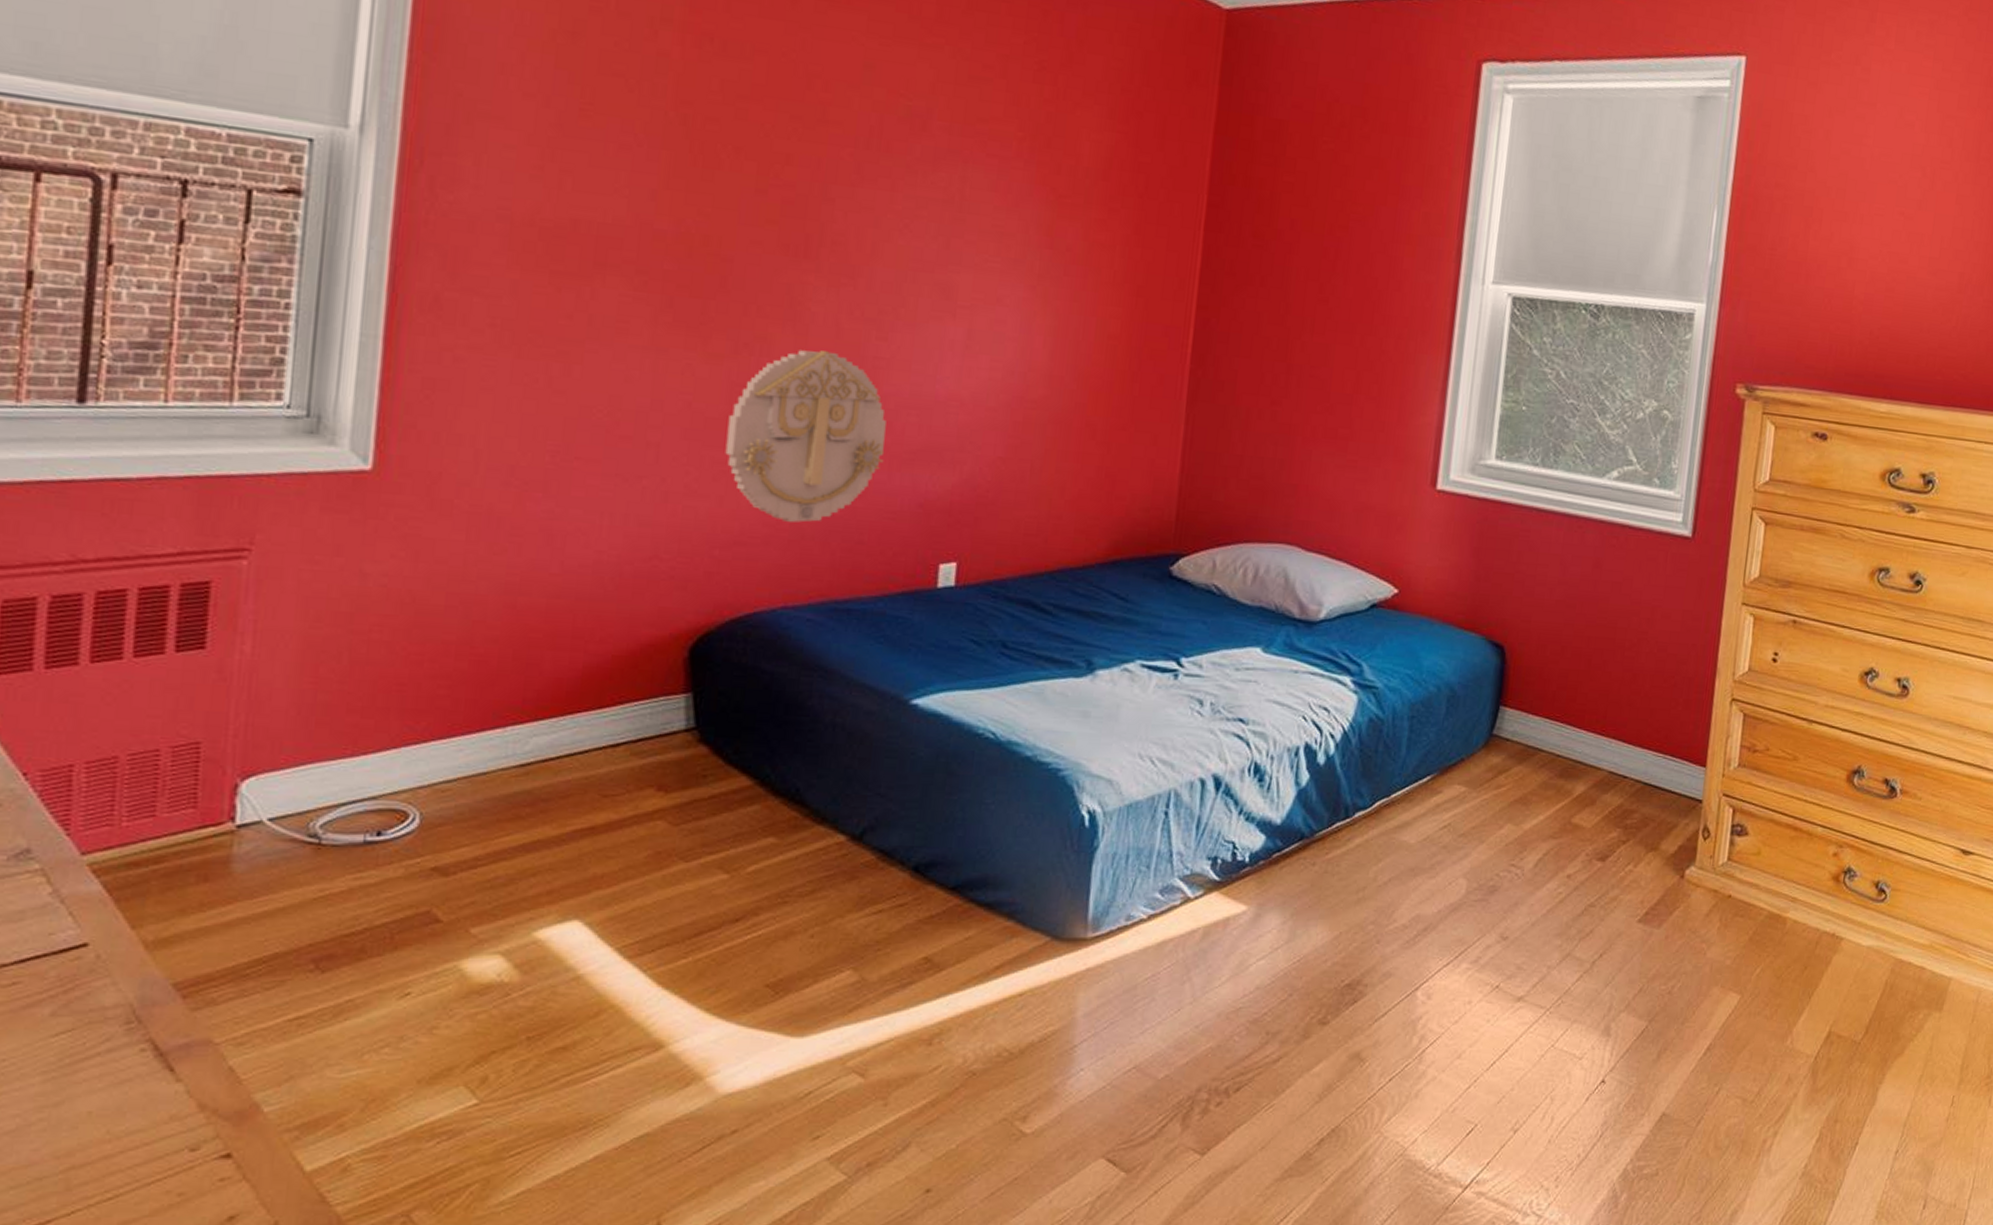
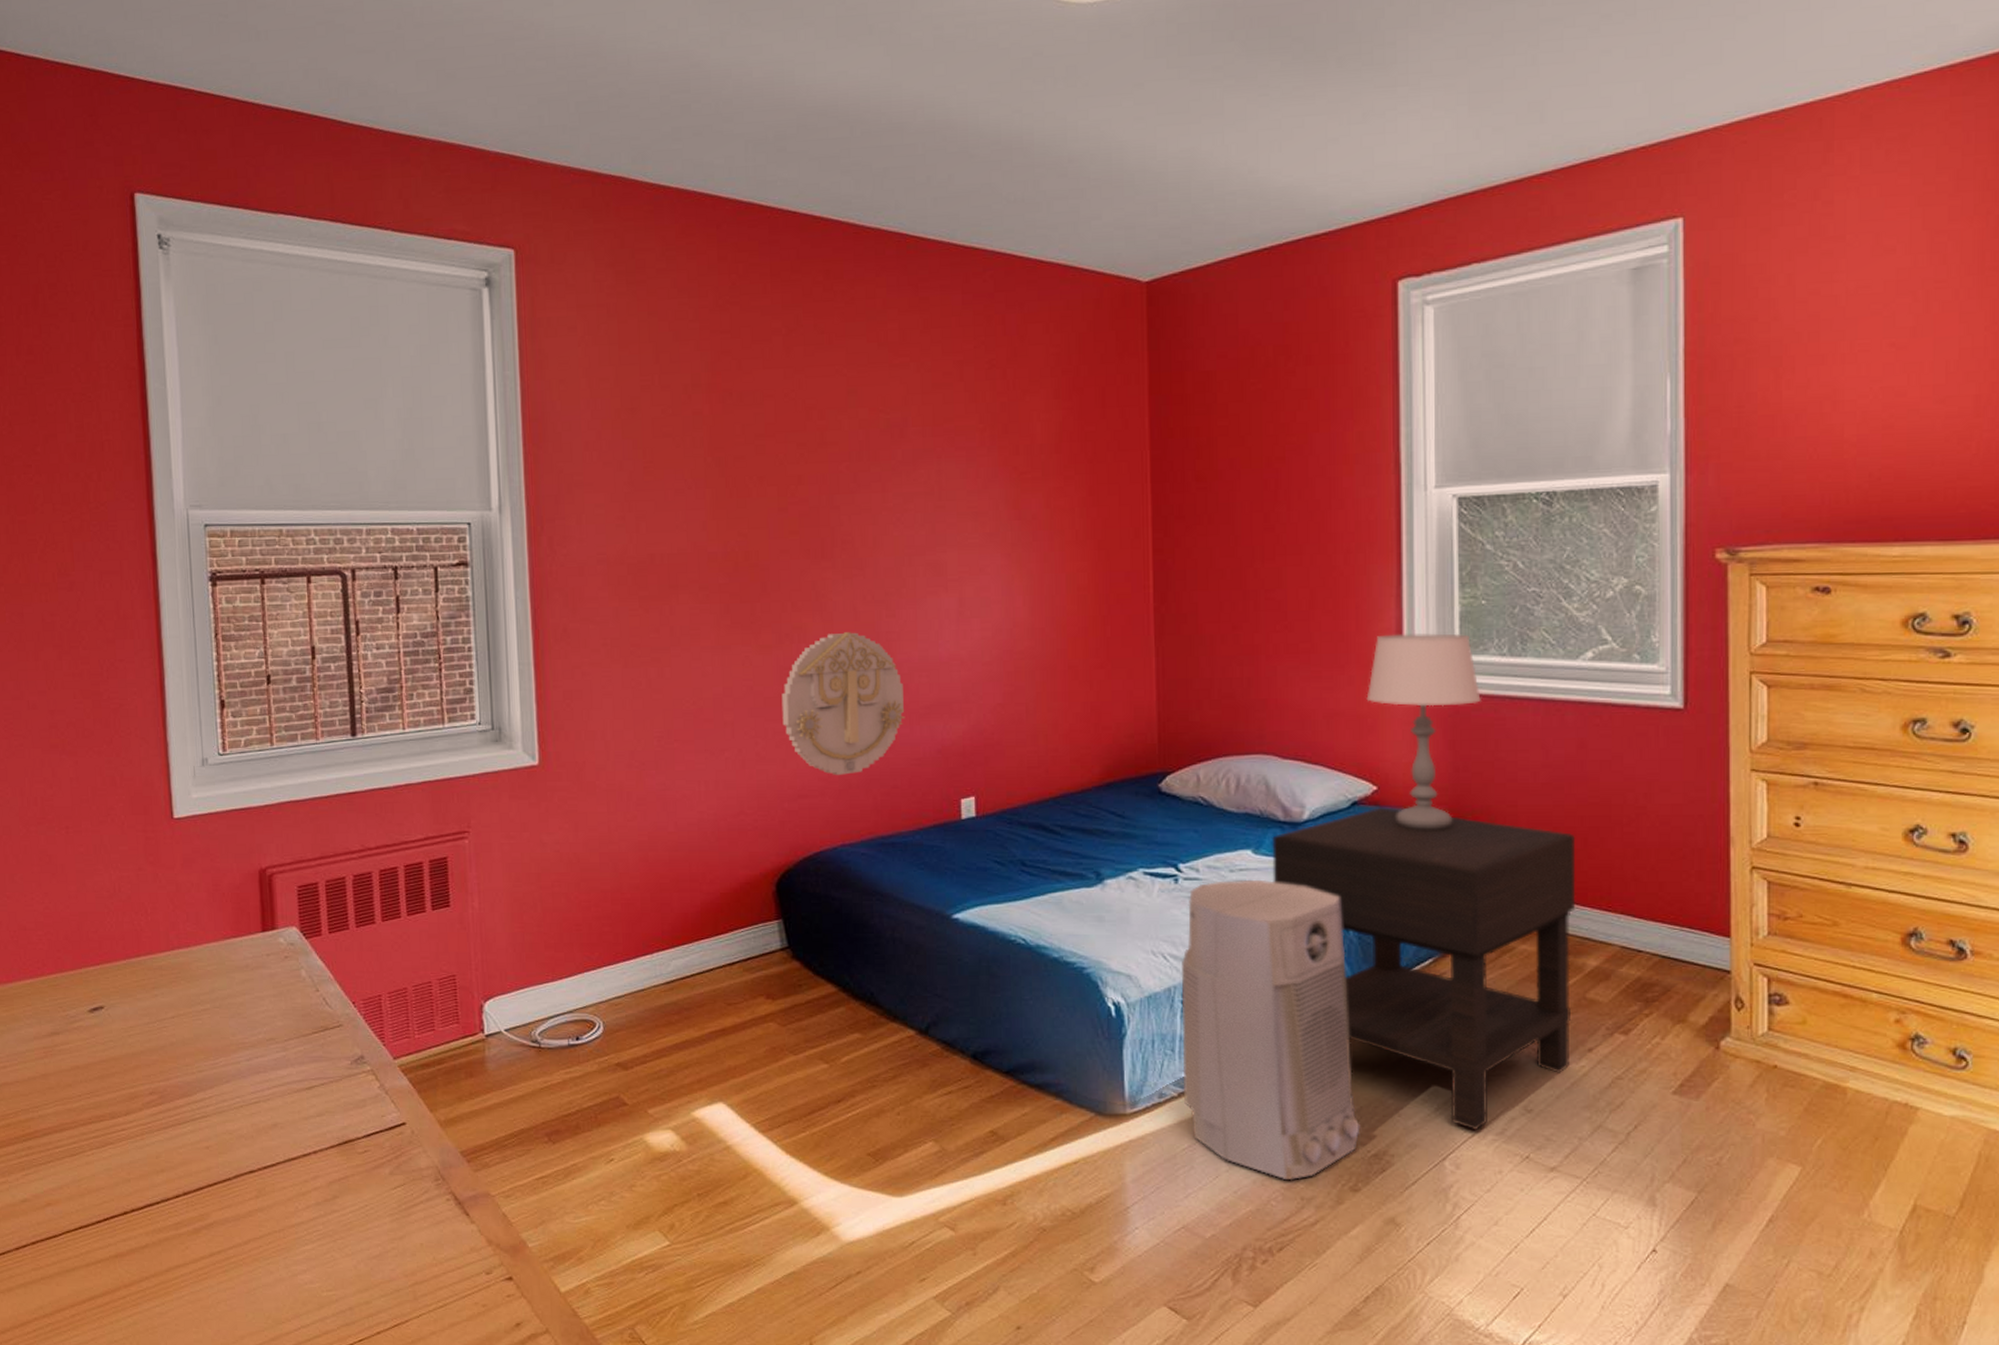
air purifier: none [1153,679,1347,1014] -> present [1182,880,1360,1181]
nightstand: none [1279,612,1580,959] -> present [1272,807,1575,1131]
table lamp: none [1399,430,1510,641] -> present [1366,633,1481,830]

